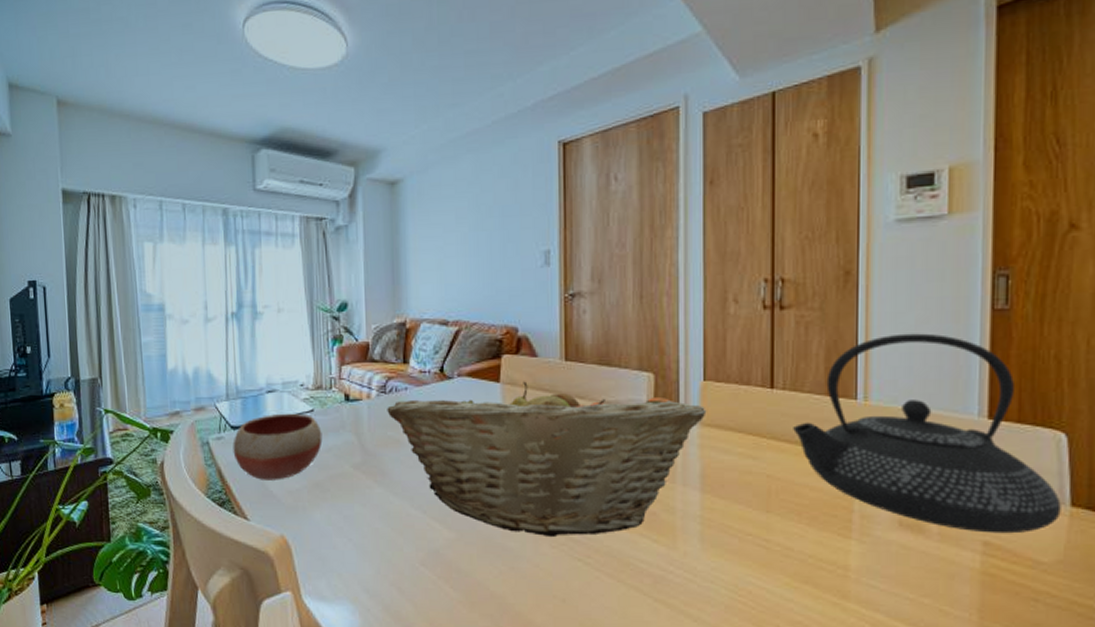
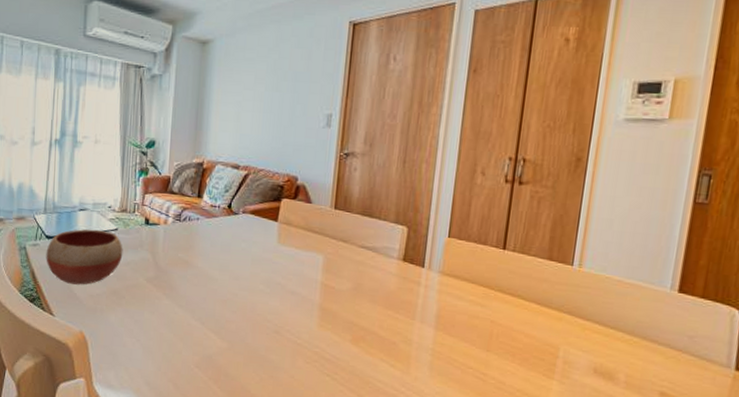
fruit basket: present [387,381,707,538] -> none [180,223,448,356]
teapot: present [793,333,1061,534] -> none [517,214,728,388]

